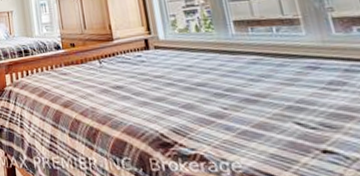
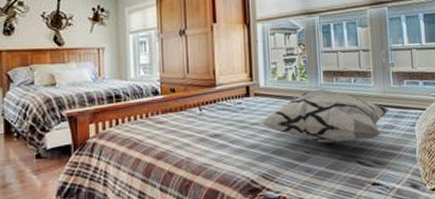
decorative pillow: none [165,39,337,101] -> present [261,88,391,144]

